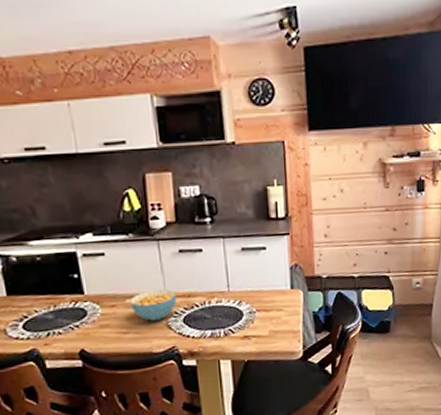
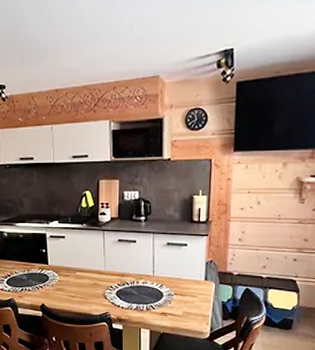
cereal bowl: present [130,289,177,322] -> none [79,268,113,291]

